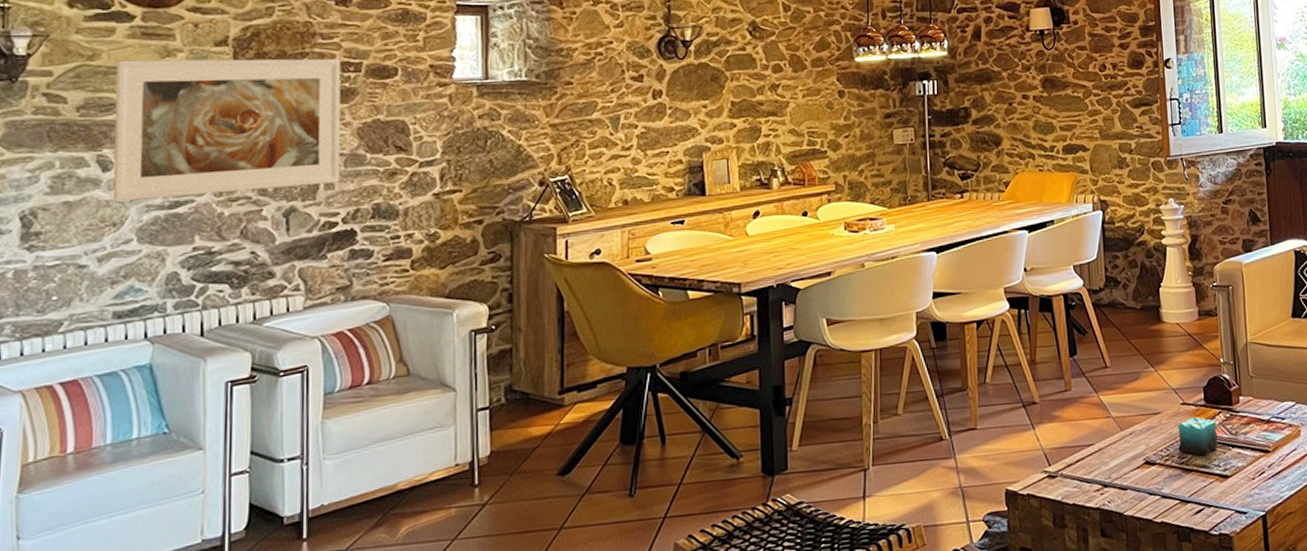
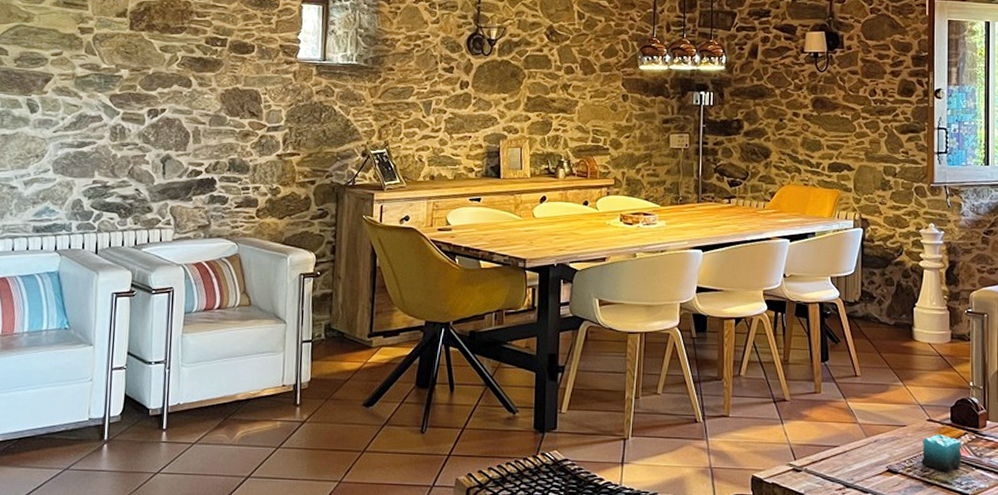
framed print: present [112,58,341,202] -> none [37,23,211,139]

